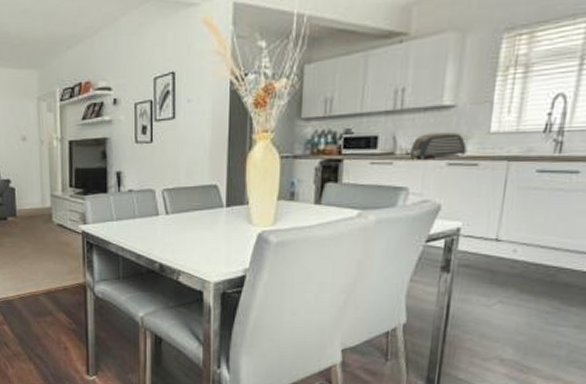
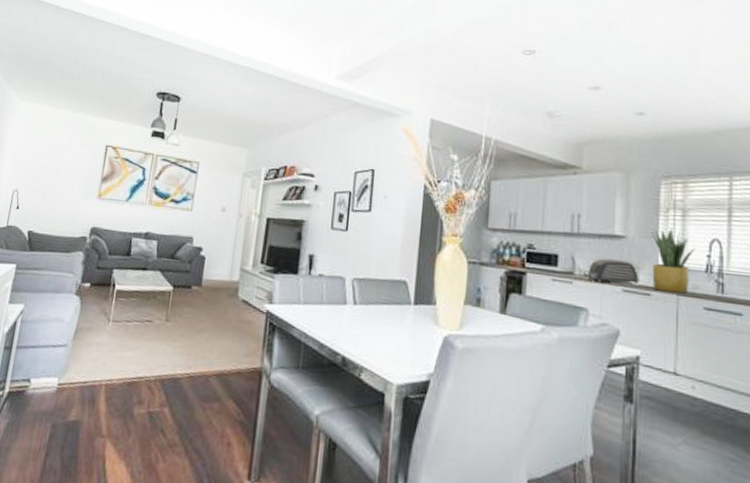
planter: none [481,88,535,159] -> present [651,228,695,294]

